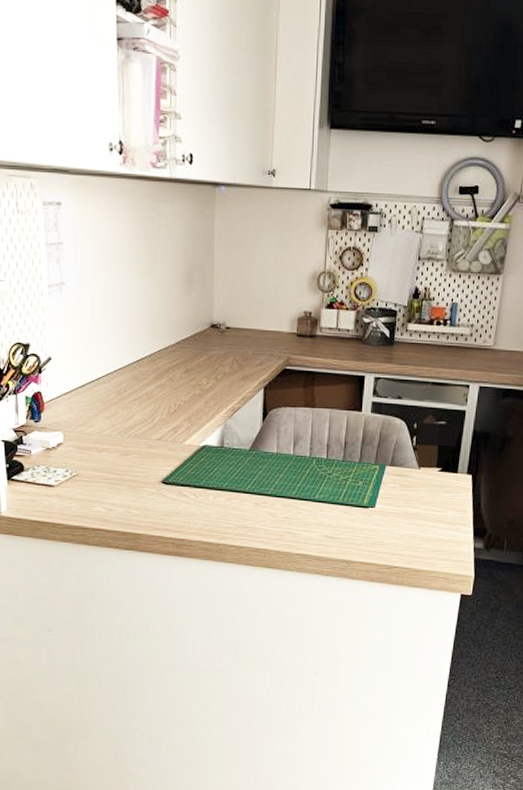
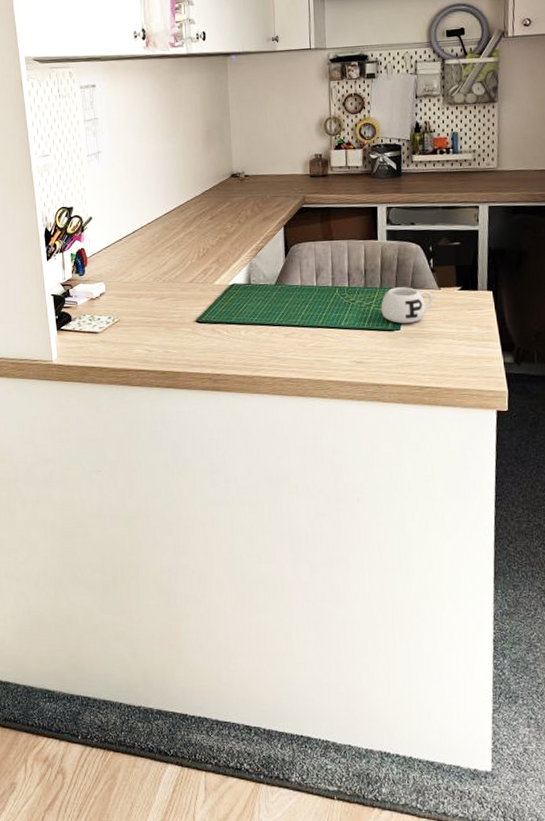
mug: none [357,463,413,501] -> present [381,287,434,323]

